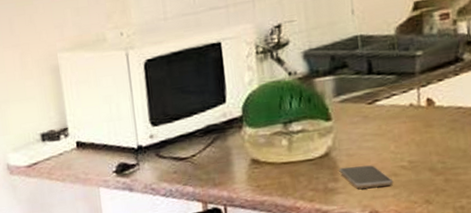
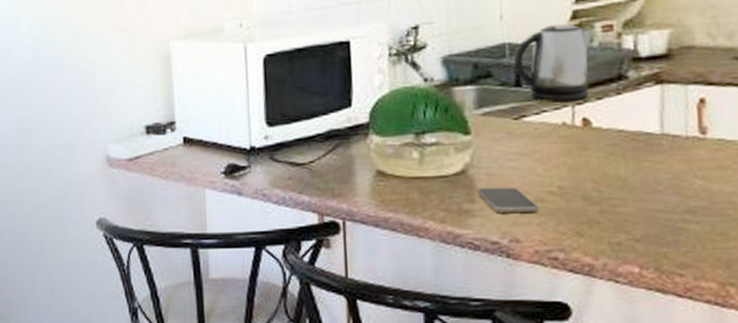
kettle: none [365,14,431,86] -> present [513,24,591,102]

